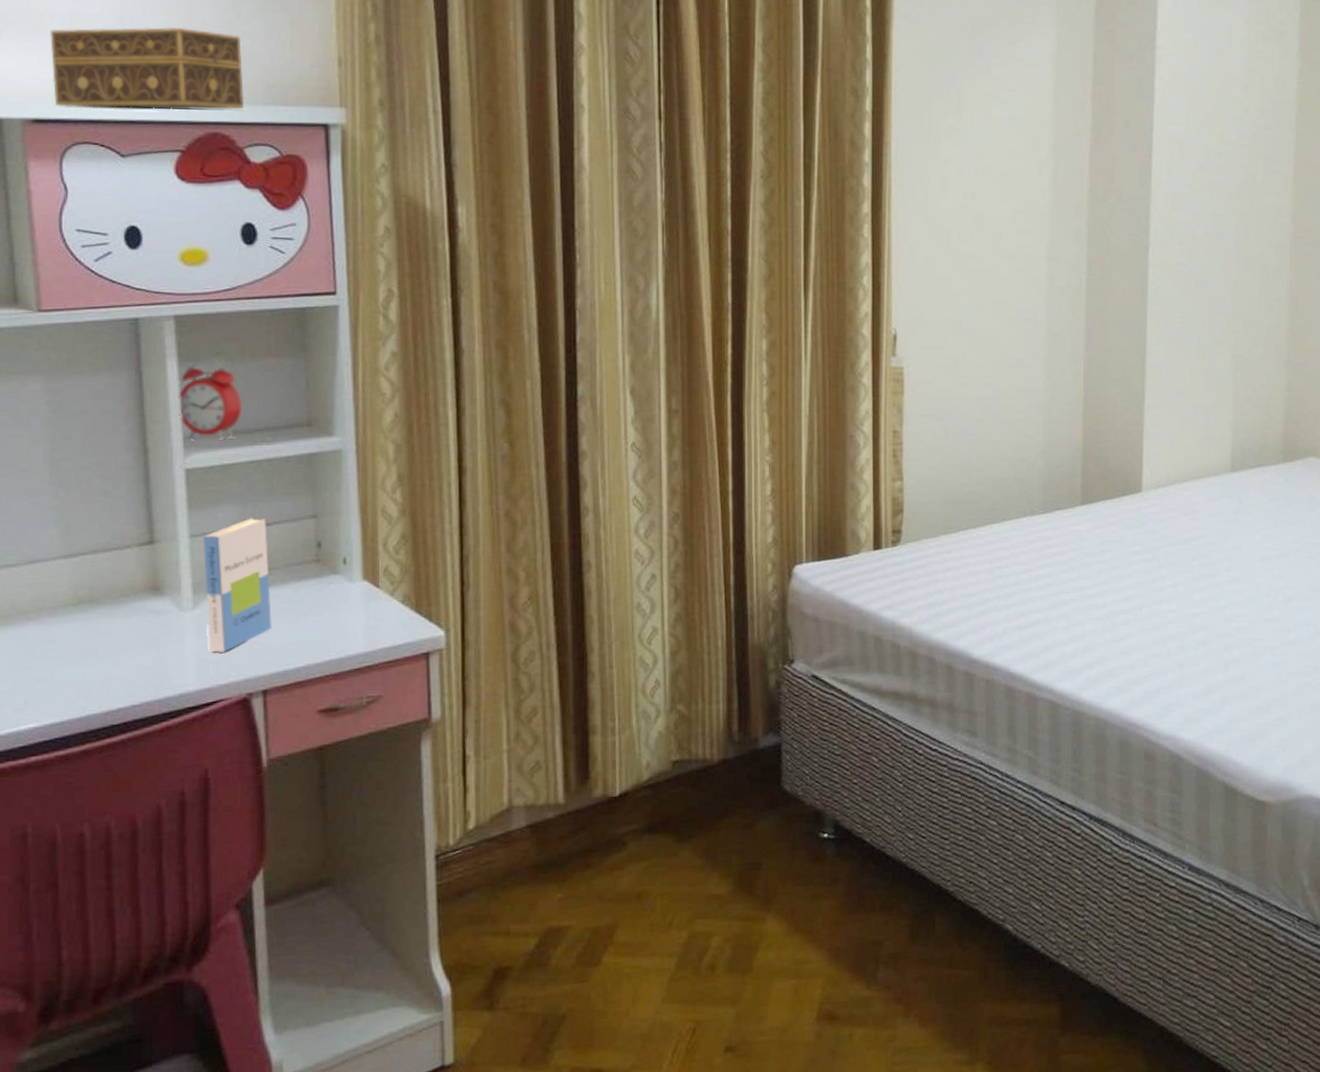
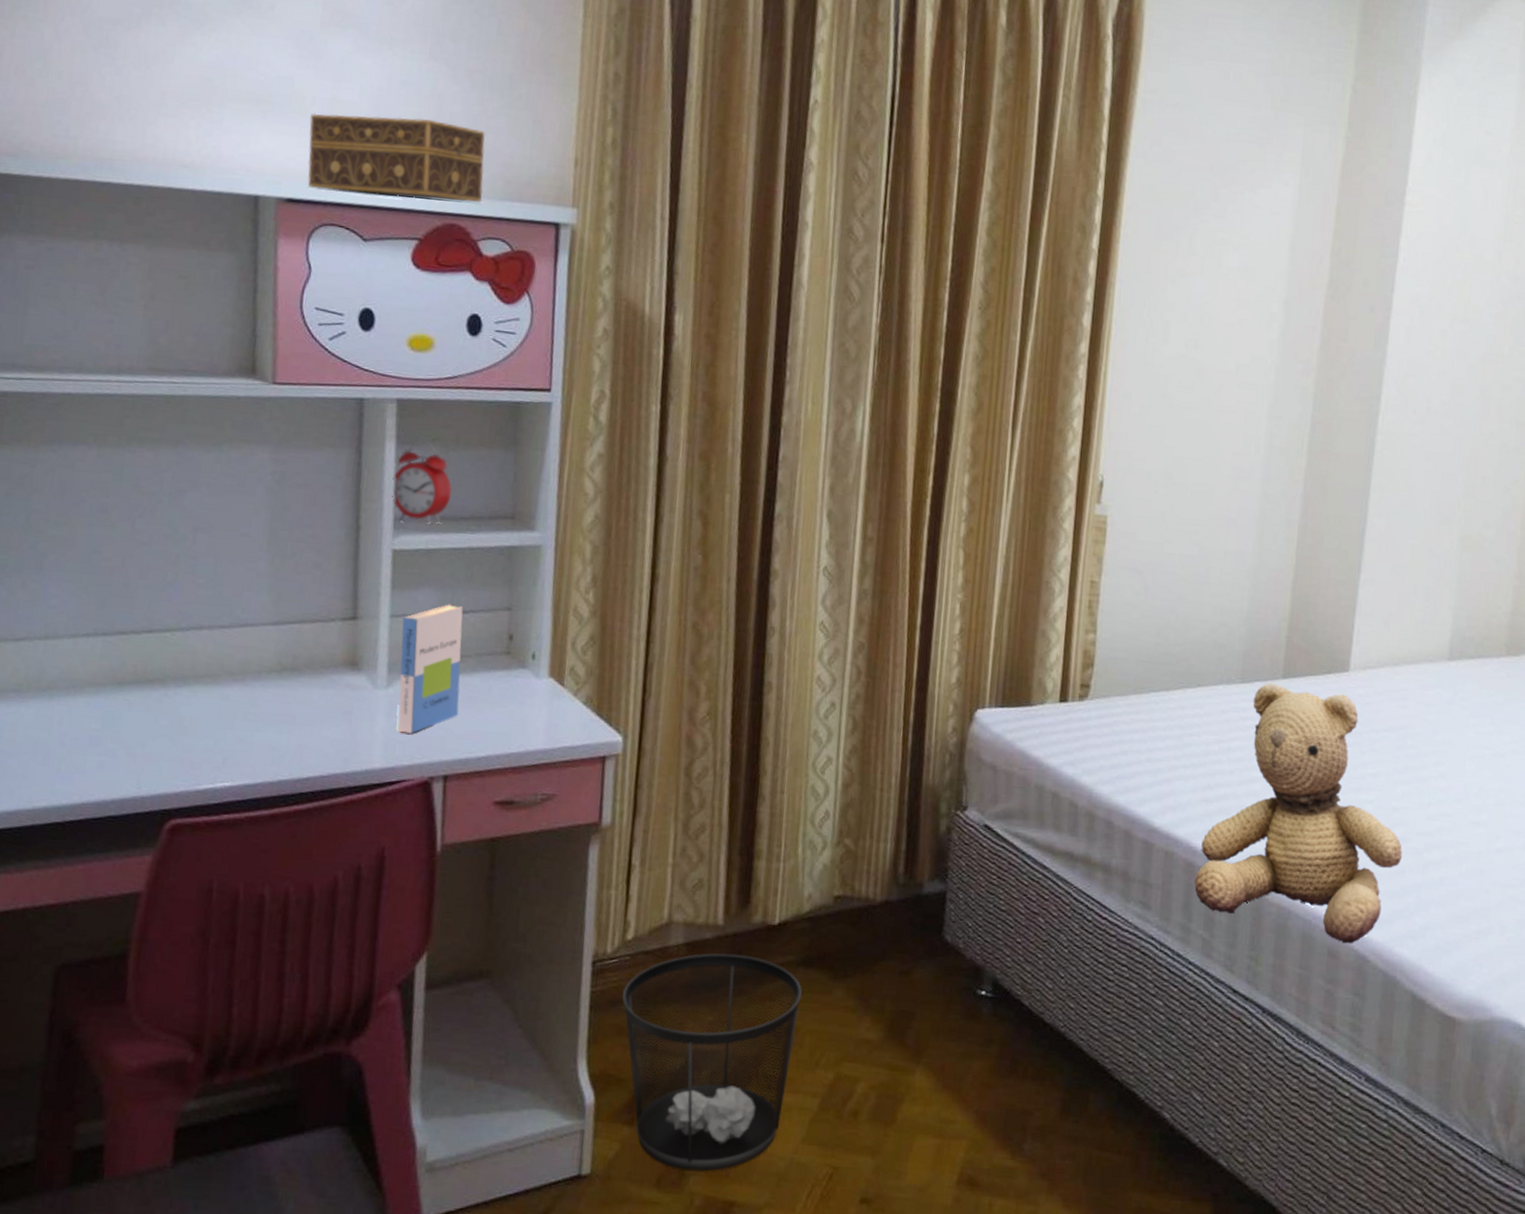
waste bin: none [468,829,649,1046] -> present [622,953,802,1171]
teddy bear: none [1015,510,1204,746] -> present [1193,683,1402,944]

